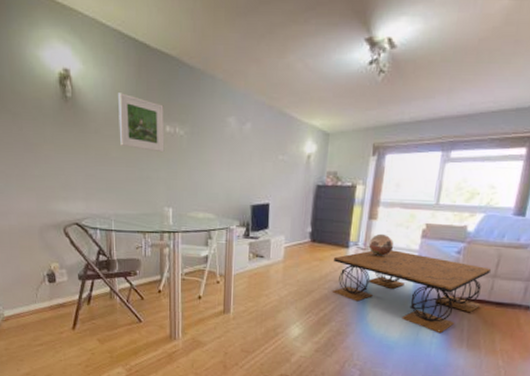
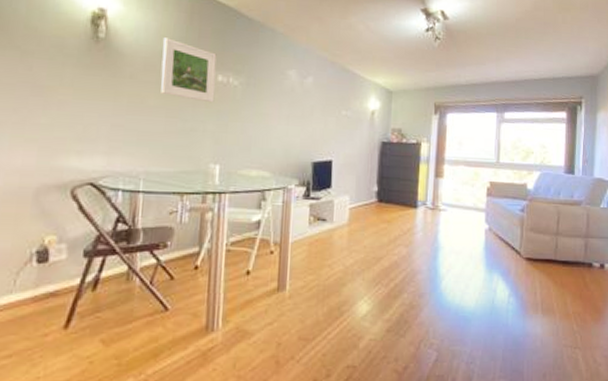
coffee table: present [333,250,491,334] -> none [403,209,553,299]
decorative sphere: present [368,233,394,256] -> none [437,192,462,216]

